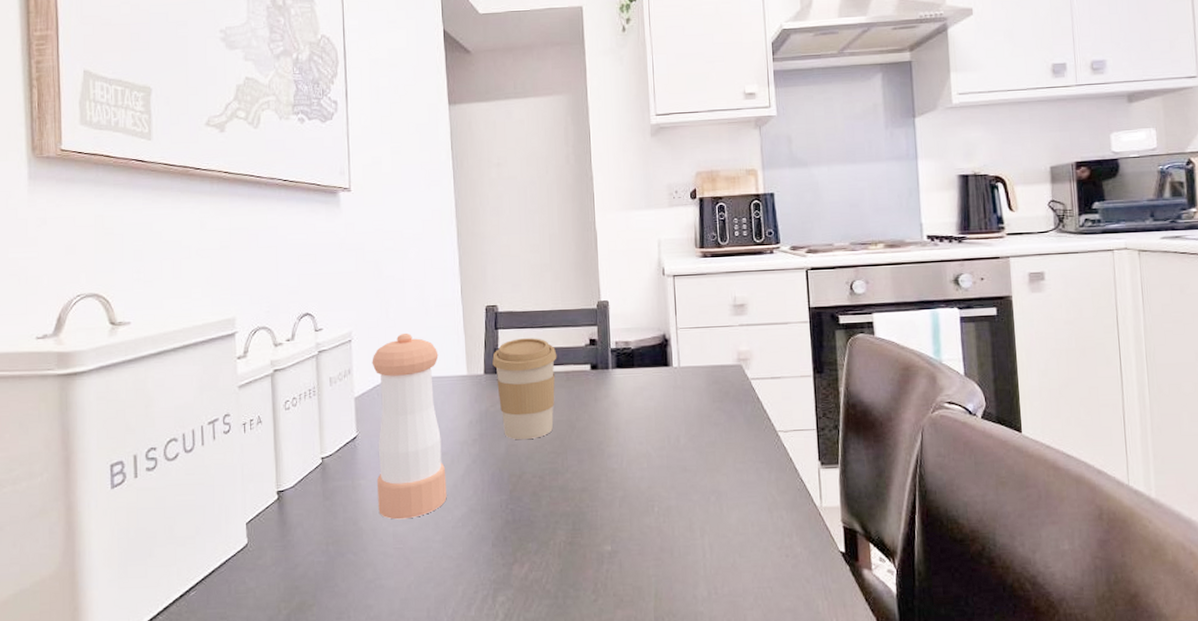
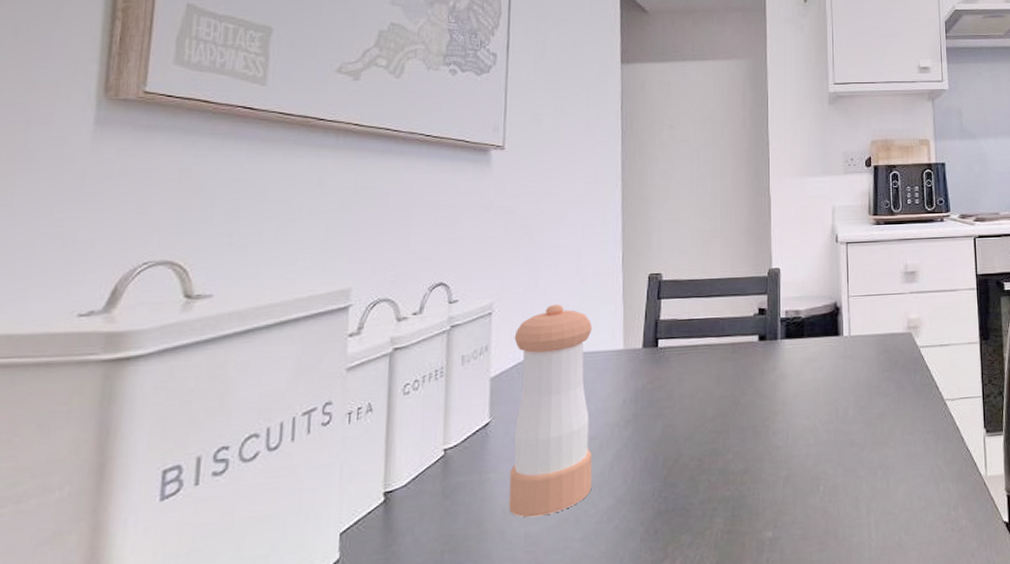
coffee cup: present [492,338,557,440] -> none [653,308,724,420]

